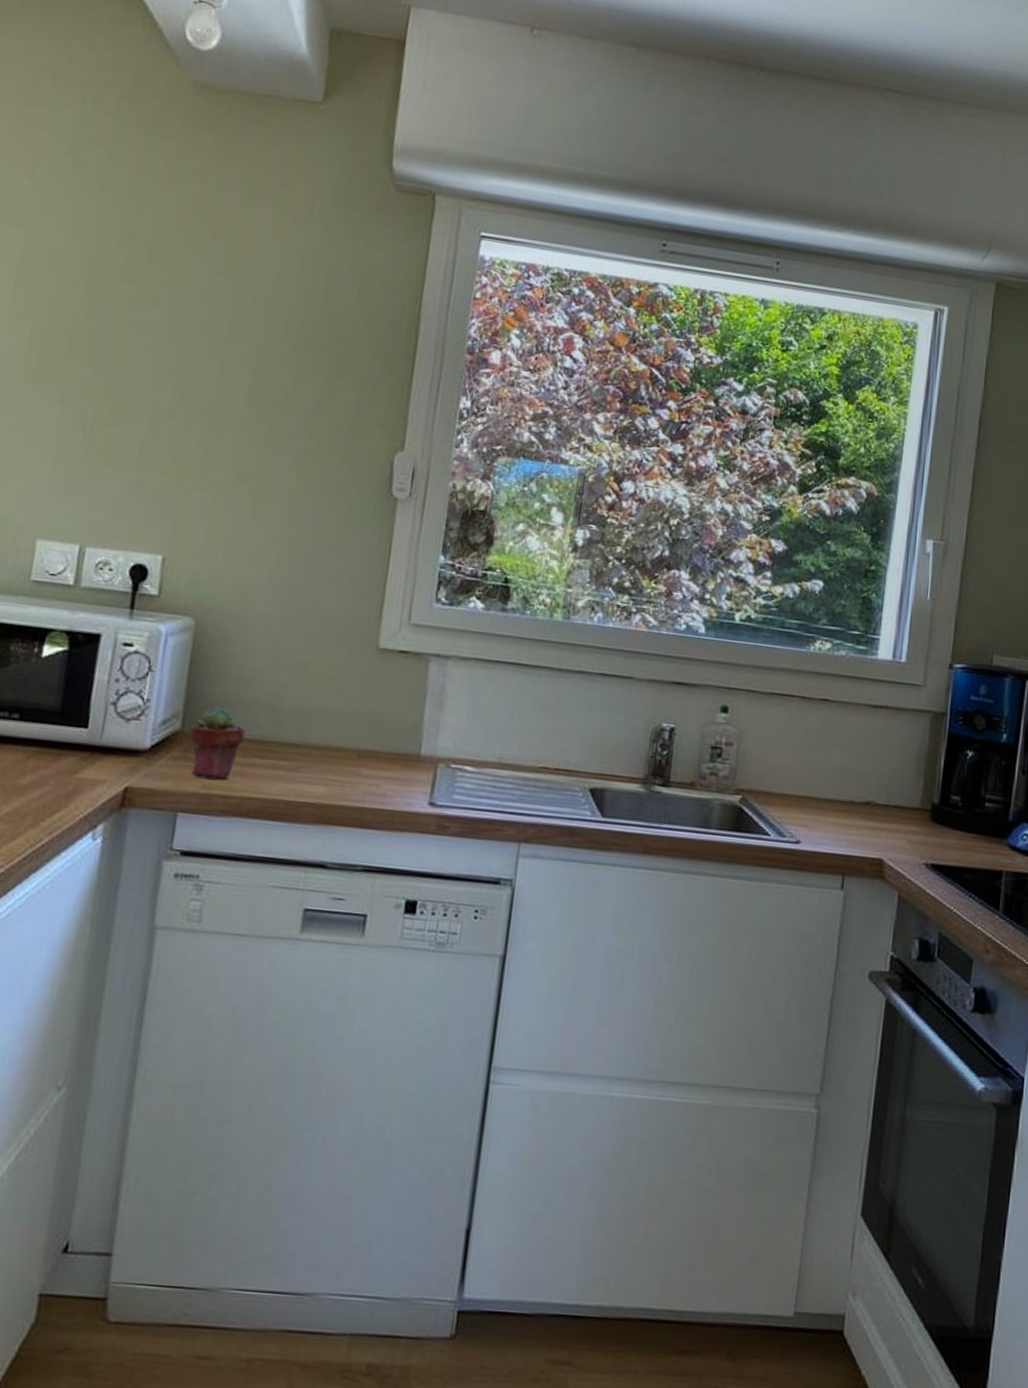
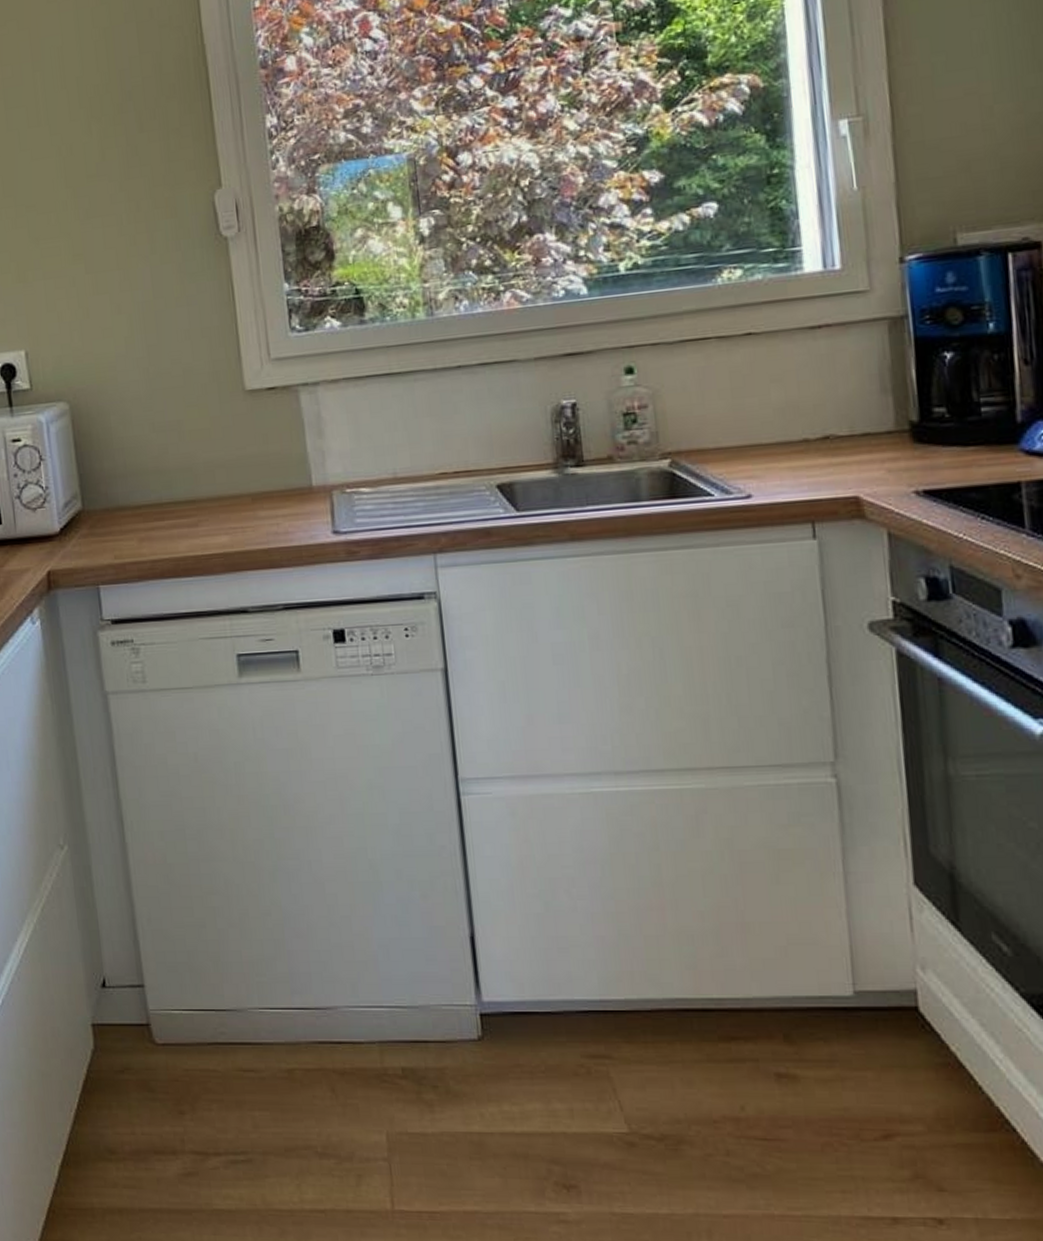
potted succulent: present [189,707,246,779] -> none [90,480,142,549]

